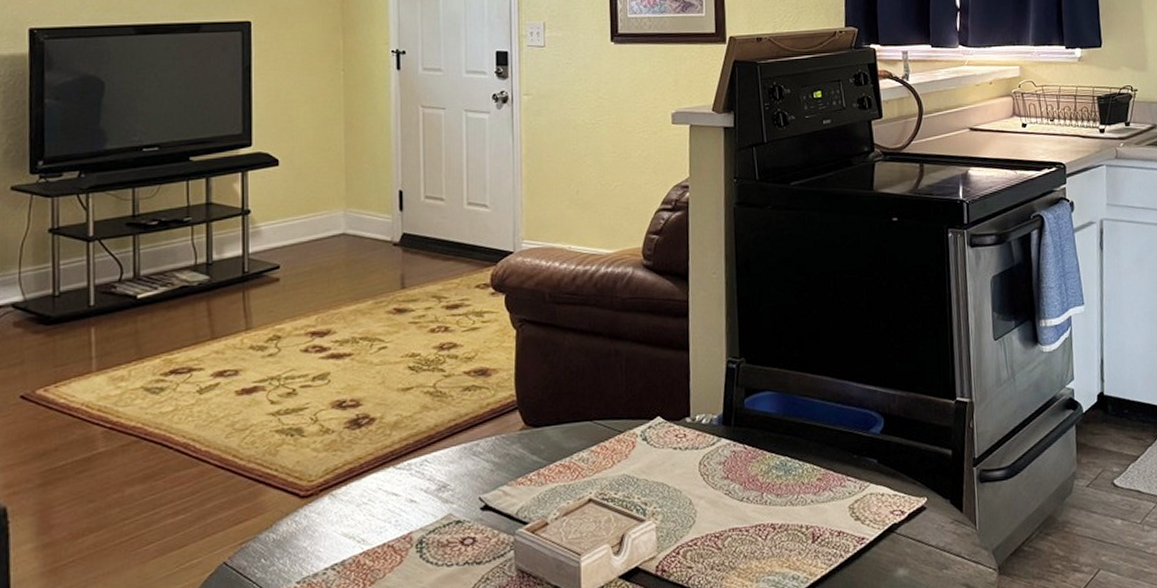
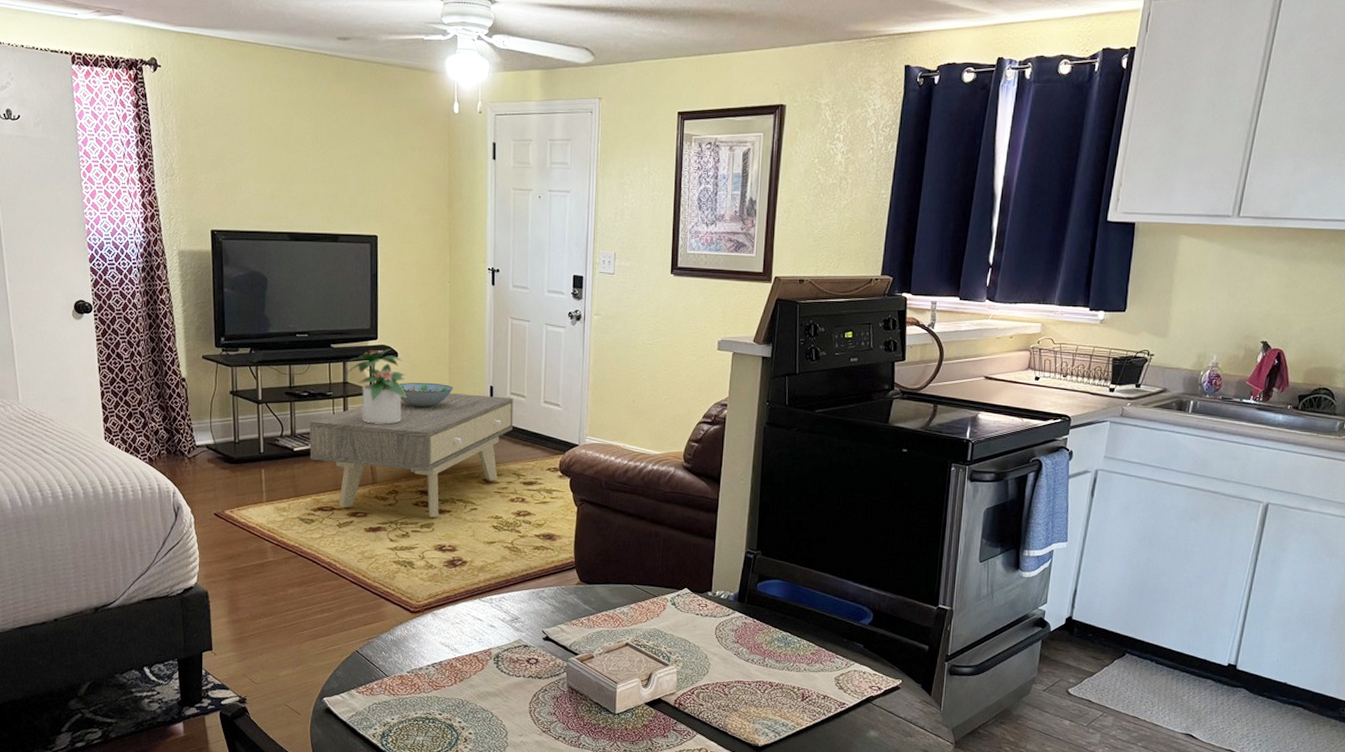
coffee table: none [159,202,430,367] -> present [309,392,513,518]
potted plant: none [207,155,290,253] -> present [344,348,406,425]
decorative bowl: none [280,193,351,226] -> present [398,382,453,408]

